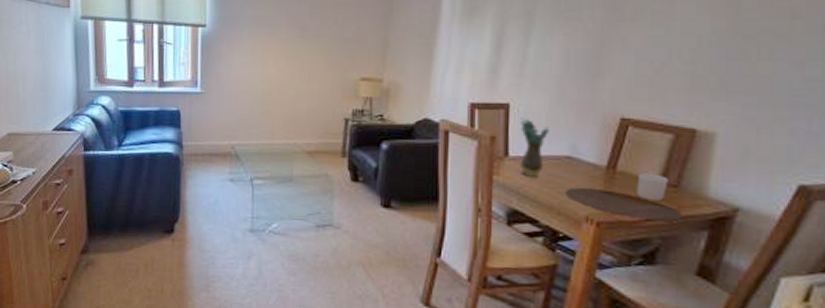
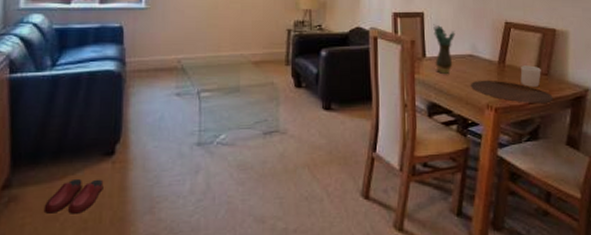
slippers: none [115,251,165,283] -> present [44,178,104,214]

